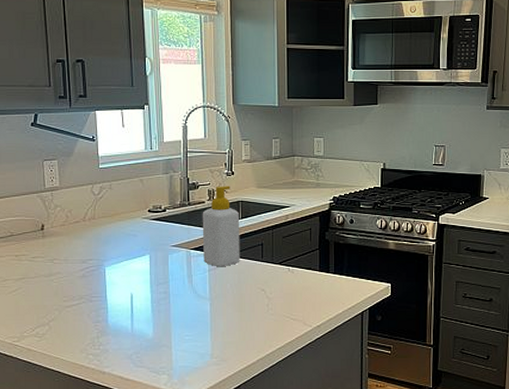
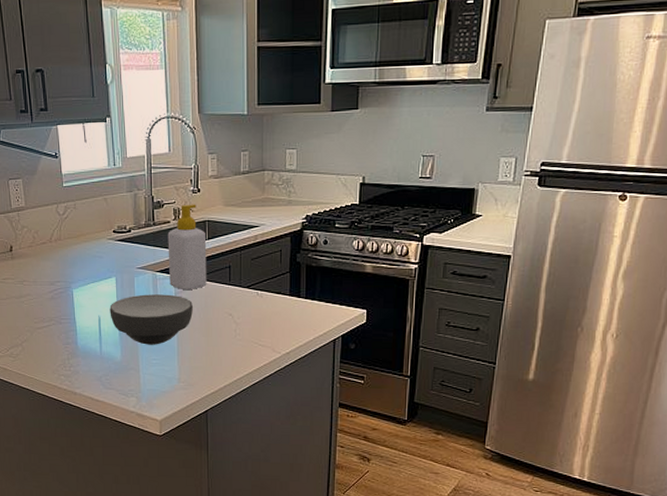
bowl: none [142,271,226,321] -> present [109,294,193,345]

